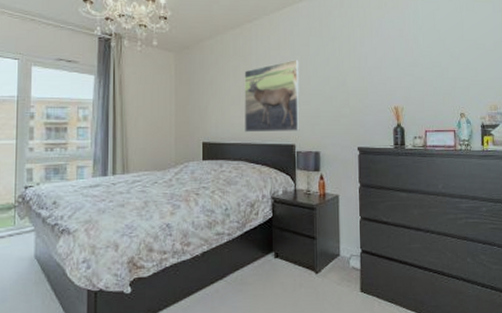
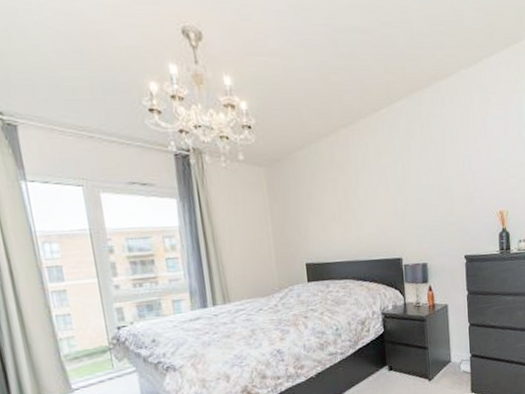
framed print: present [244,60,300,133] -> none [343,167,406,250]

